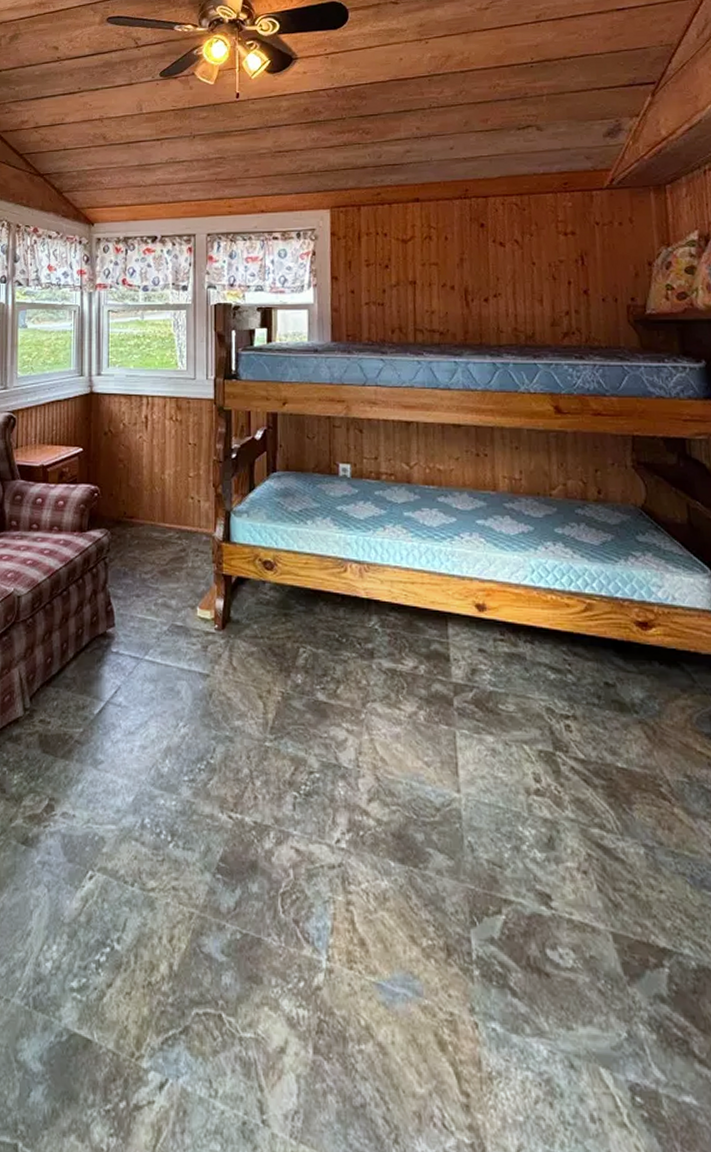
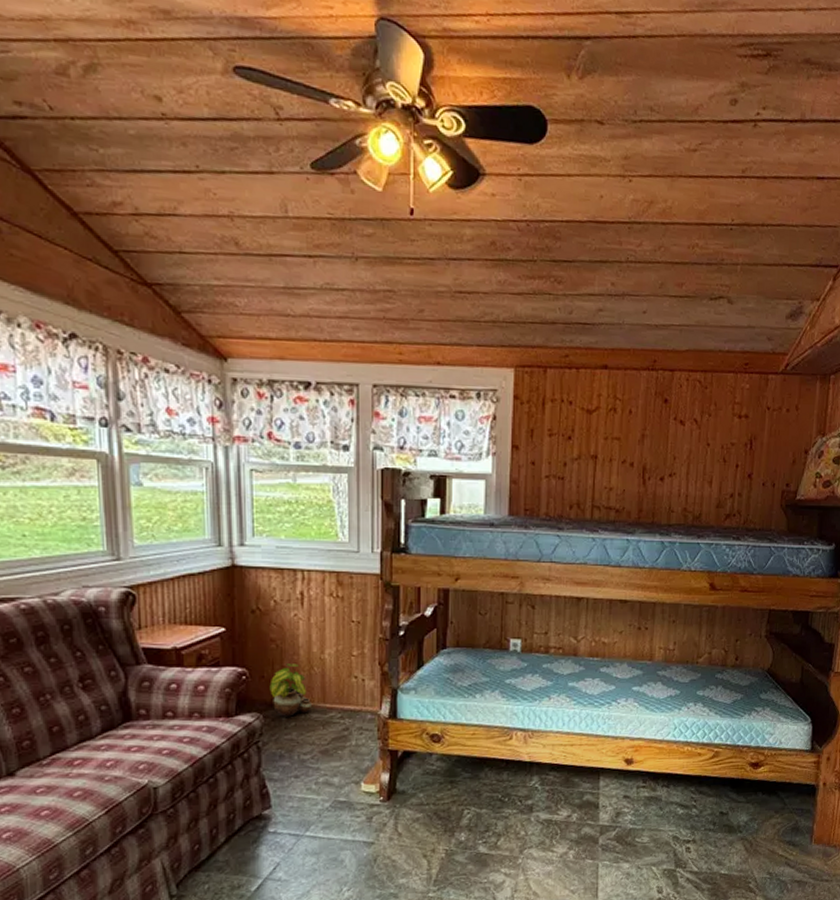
potted plant: none [117,483,153,536] -> present [269,663,312,718]

